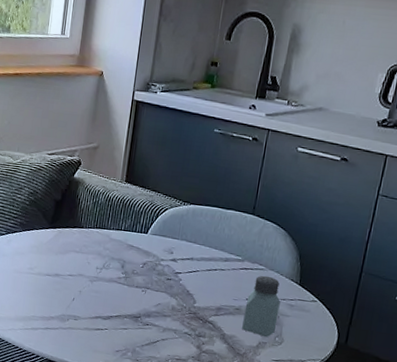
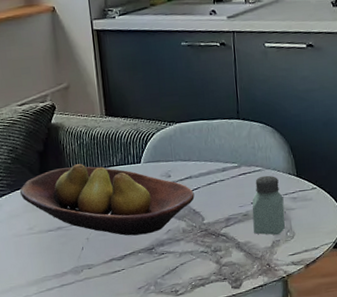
fruit bowl: none [30,220,192,303] -> present [20,164,195,236]

